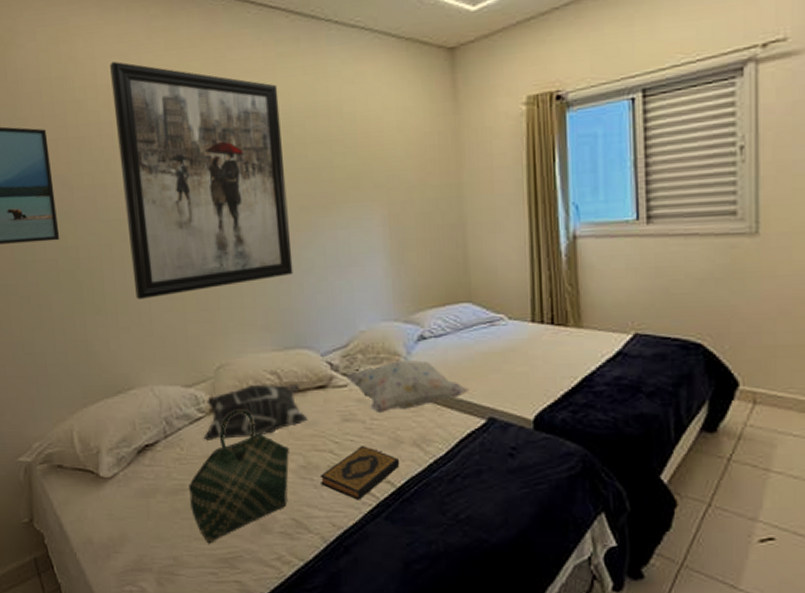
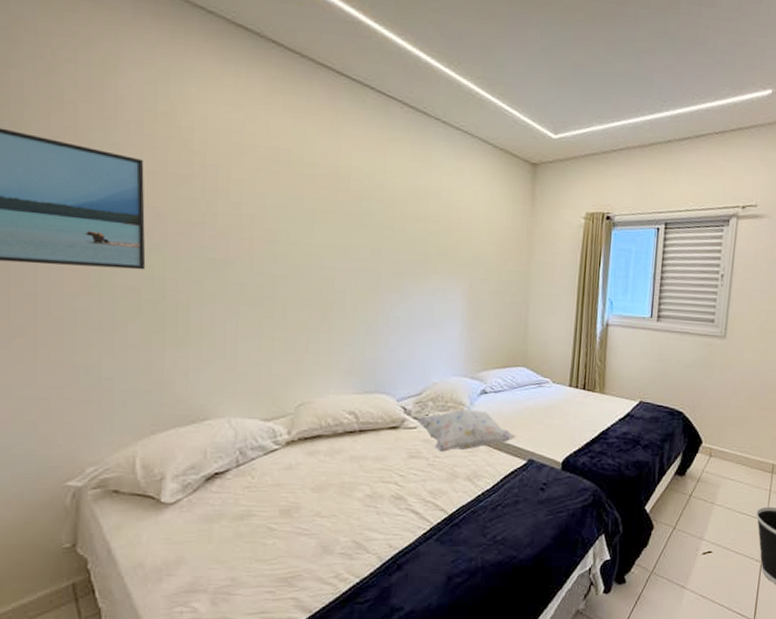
wall art: present [110,61,293,299] -> none [222,110,386,336]
tote bag: present [188,409,289,544] -> none [254,443,358,565]
decorative pillow: present [203,383,308,440] -> none [276,422,378,471]
hardback book: present [320,446,400,500] -> none [383,479,454,525]

